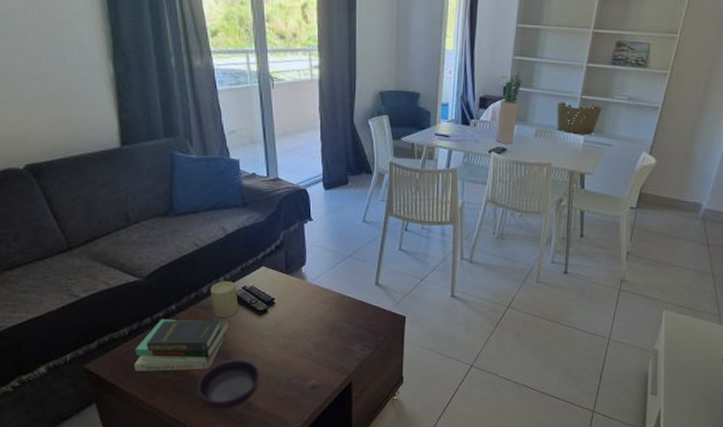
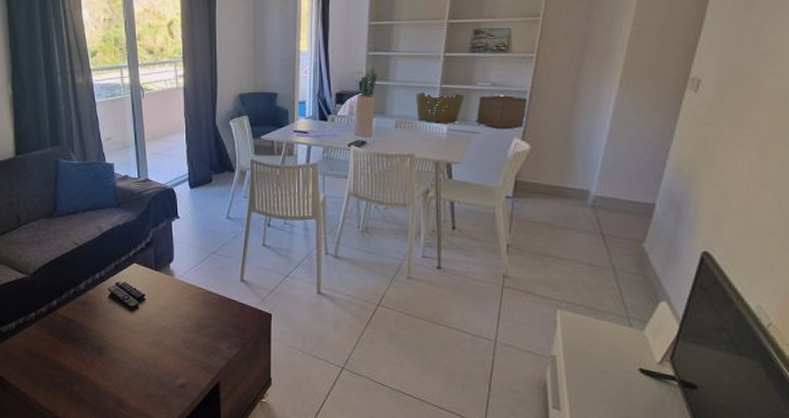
books: present [134,319,229,371] -> none [19,314,103,365]
bowl: present [198,360,260,410] -> none [74,356,131,406]
candle: present [210,281,239,319] -> none [87,277,112,314]
decorative box: none [611,109,658,143] -> present [477,95,527,130]

